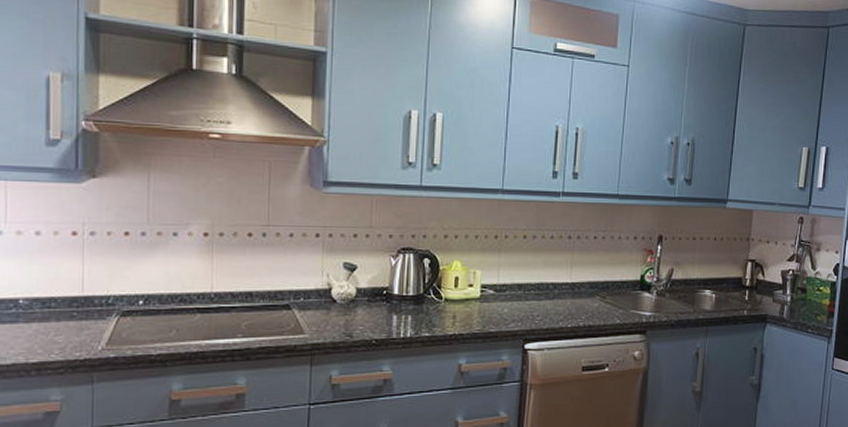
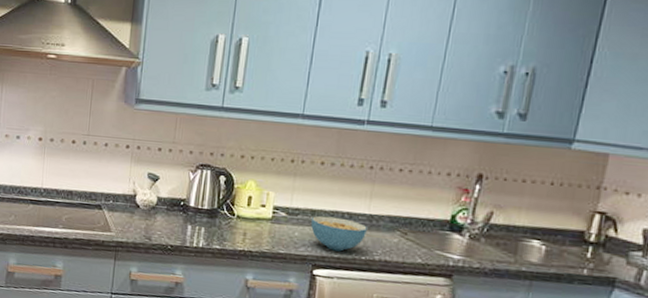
cereal bowl: none [519,289,570,322] -> present [311,215,367,252]

